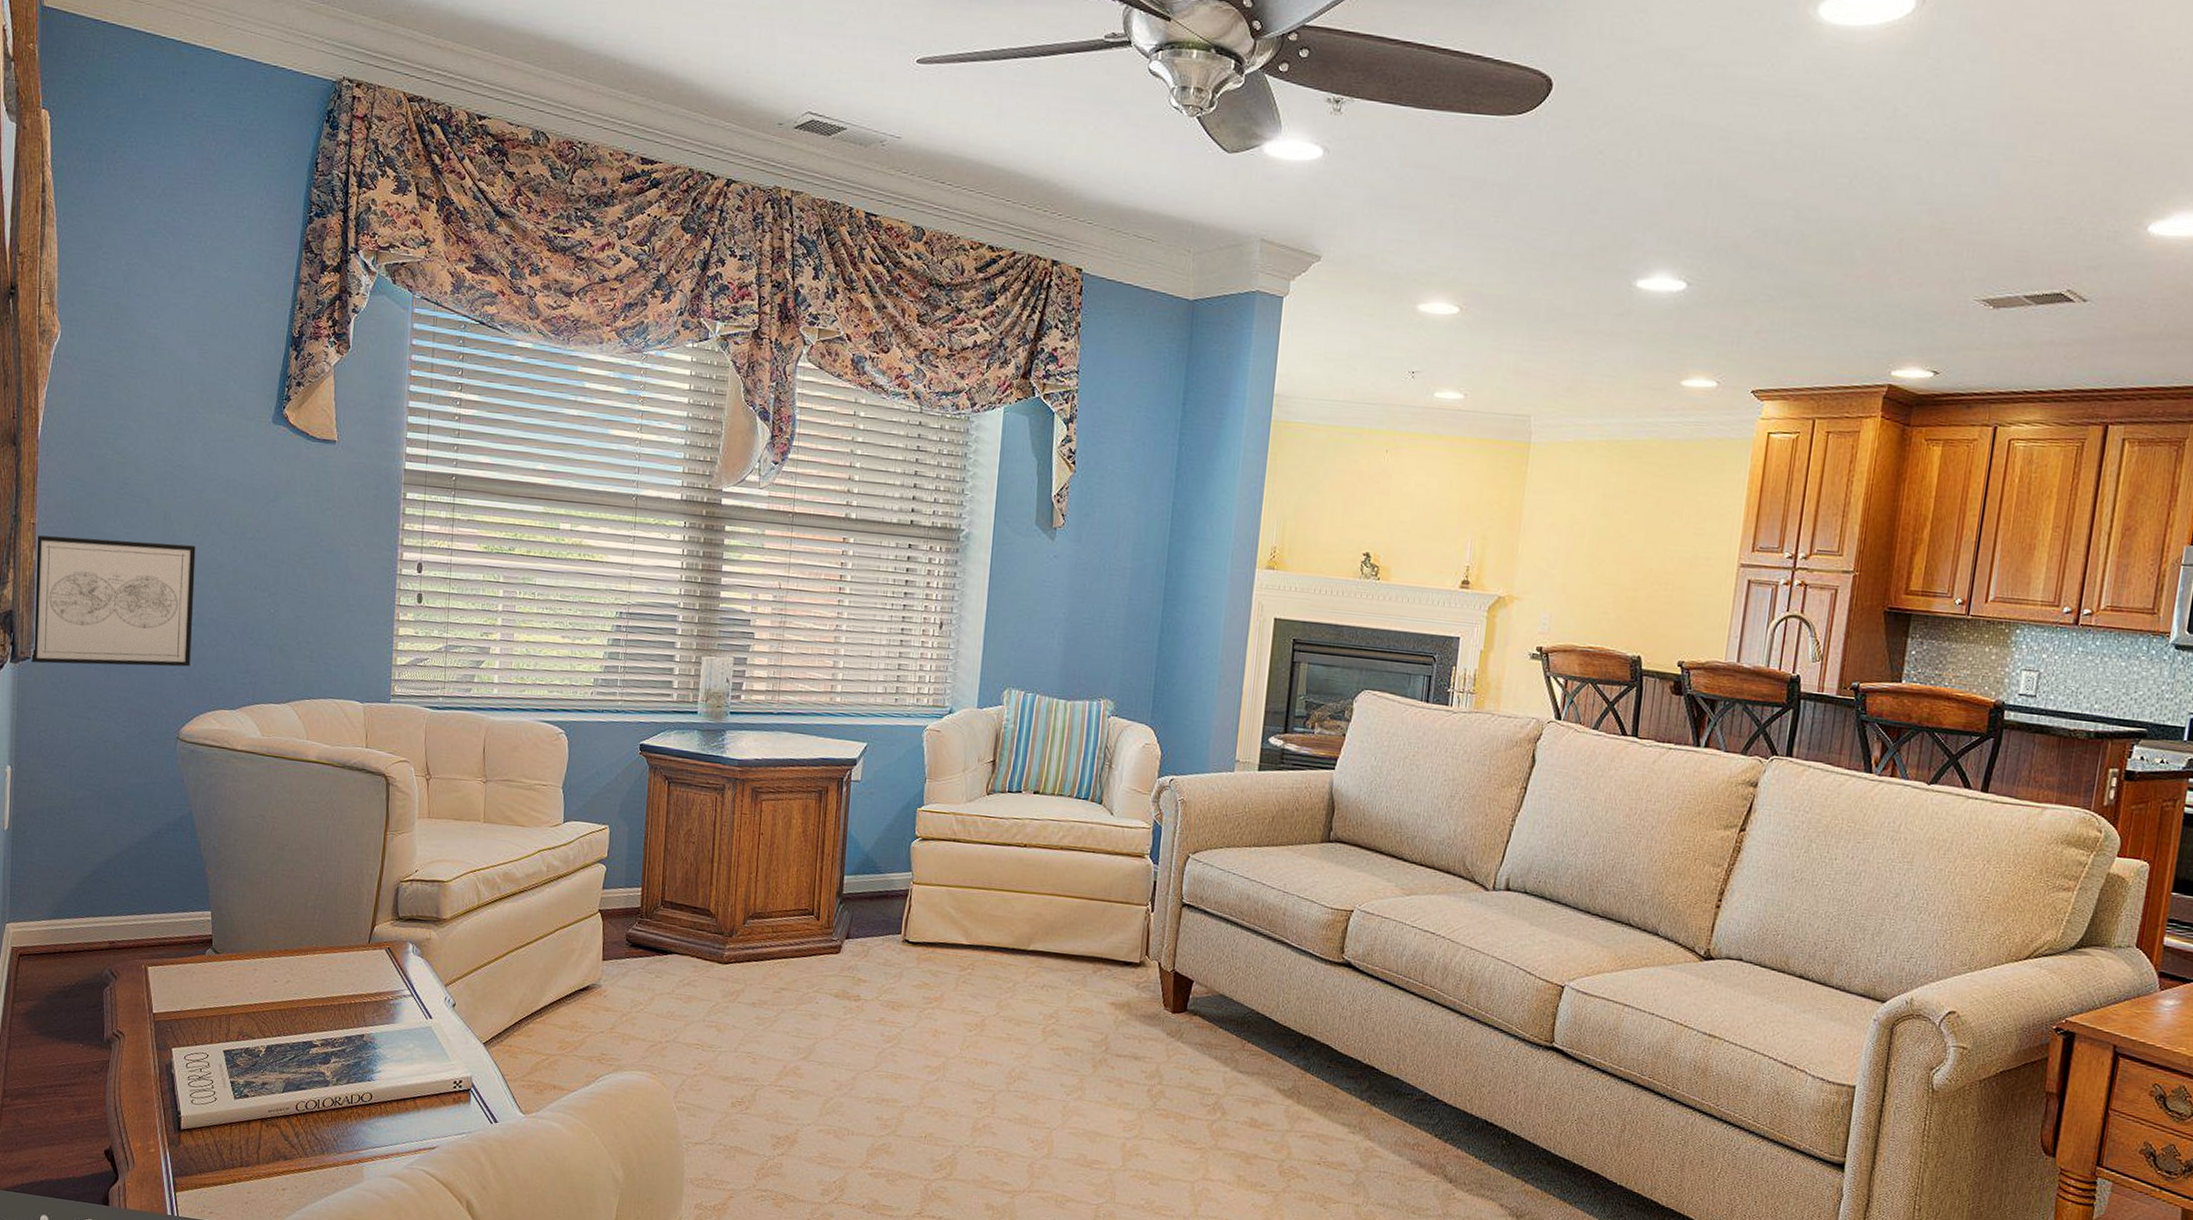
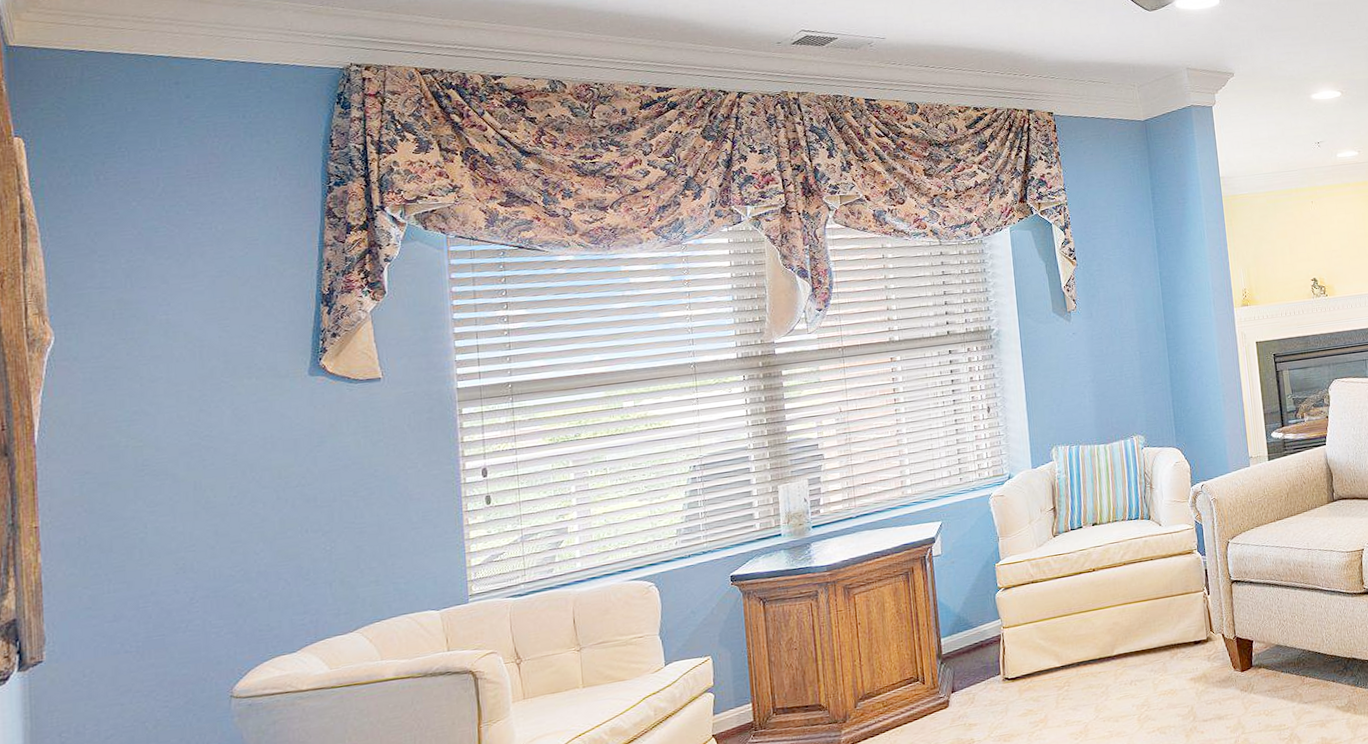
wall art: present [31,535,196,667] -> none [40,506,239,666]

